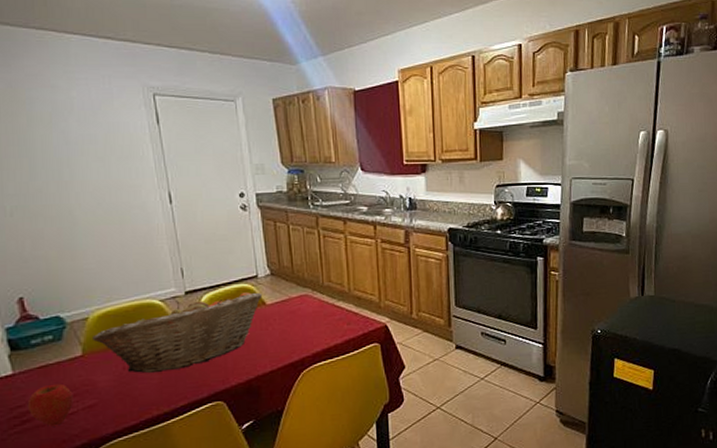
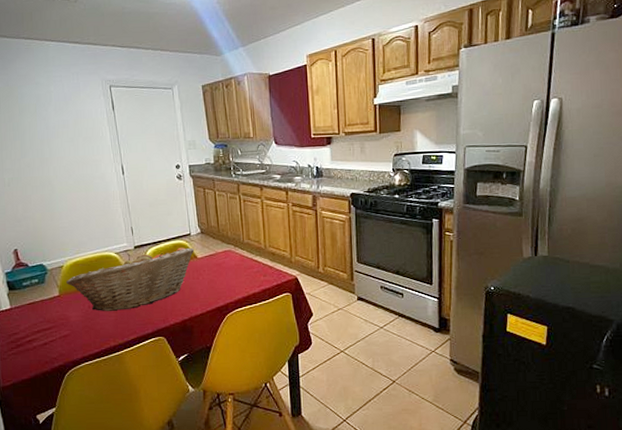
apple: present [27,383,73,427] -> none [21,317,53,350]

